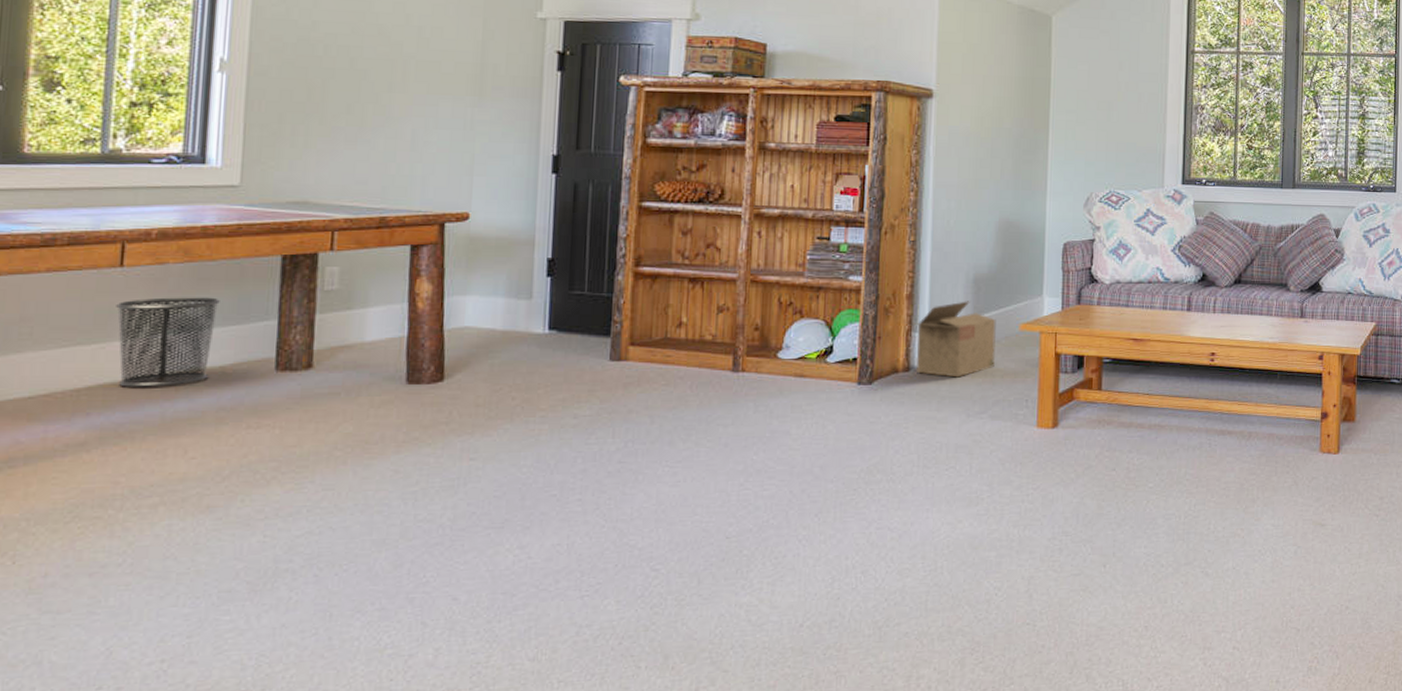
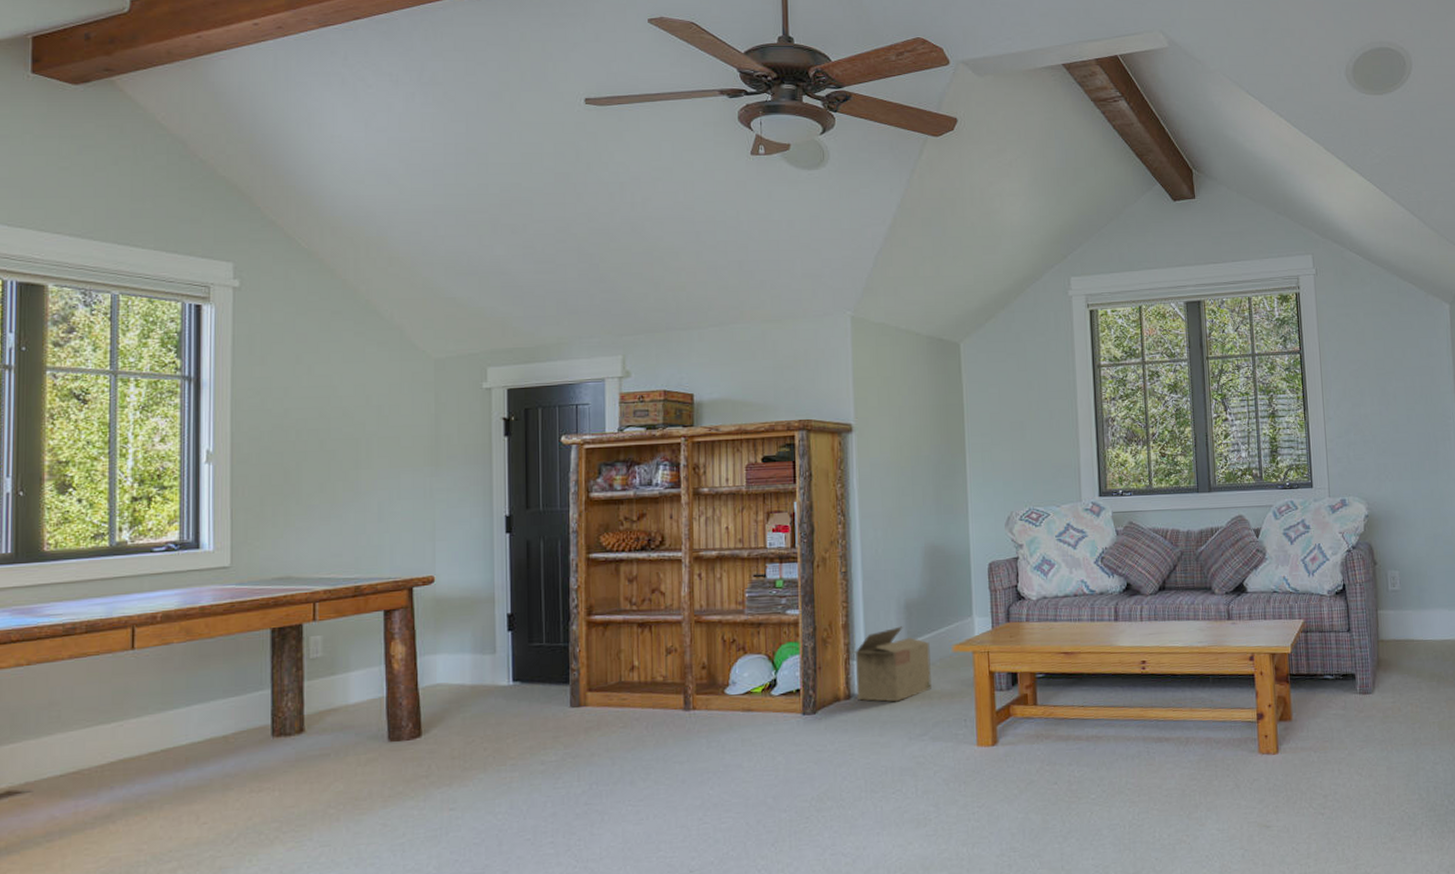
waste bin: present [116,297,220,387] -> none [130,672,220,761]

